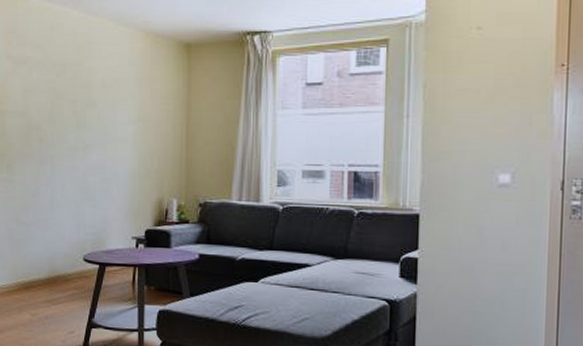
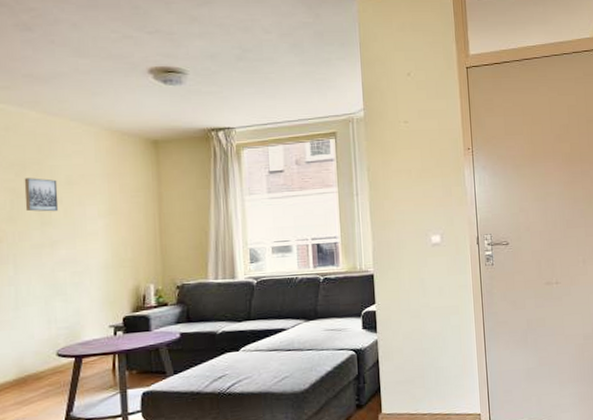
wall art: none [64,79,93,115] -> present [24,178,59,212]

